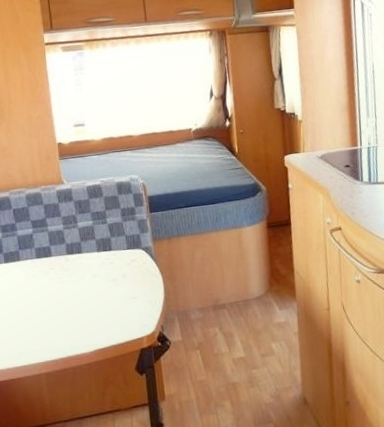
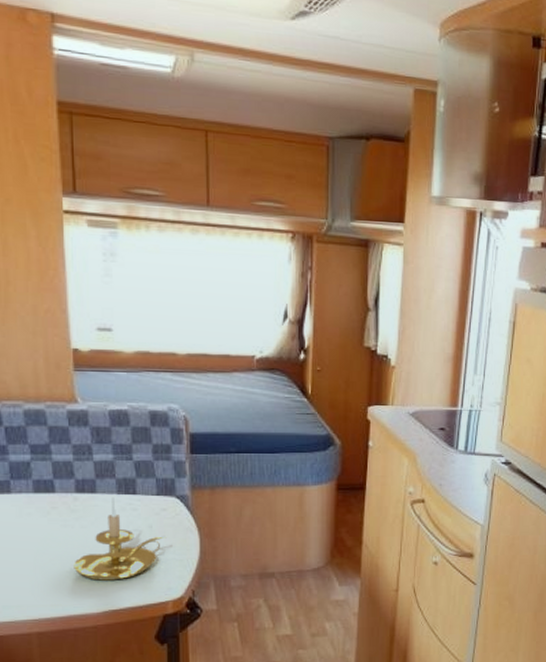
candle holder: none [69,254,138,325] -> present [74,496,167,581]

